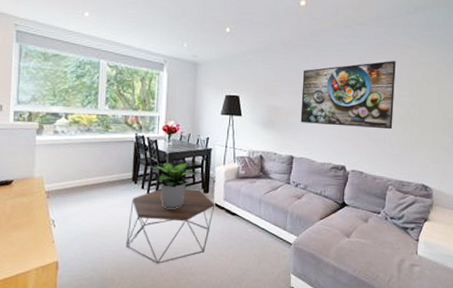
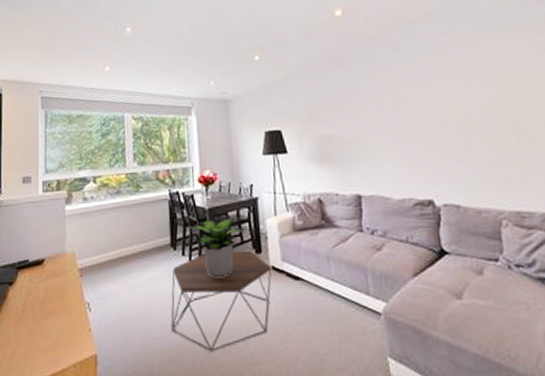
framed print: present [300,60,396,130] -> none [353,57,488,152]

